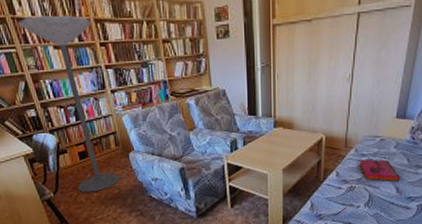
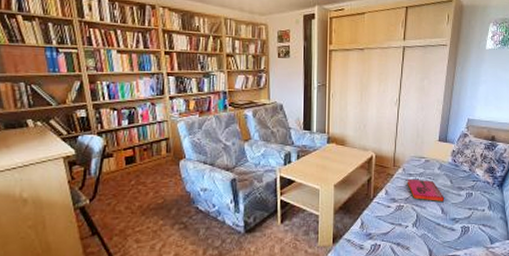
floor lamp: present [16,15,120,193] -> none [83,21,167,201]

